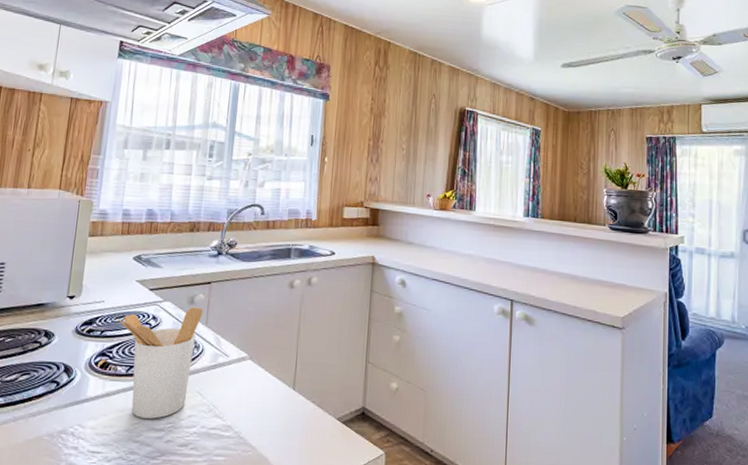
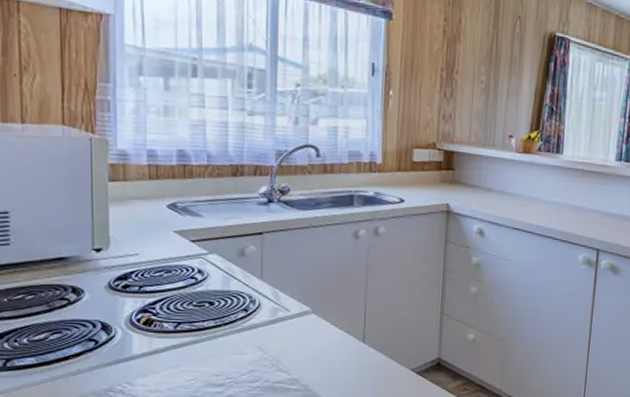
utensil holder: present [118,307,203,419] -> none [157,259,256,375]

